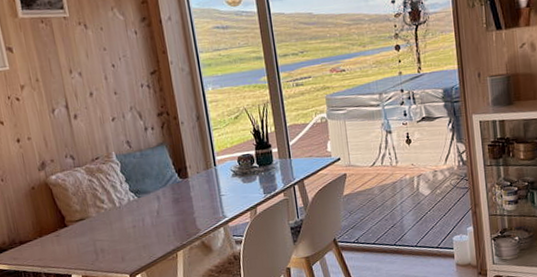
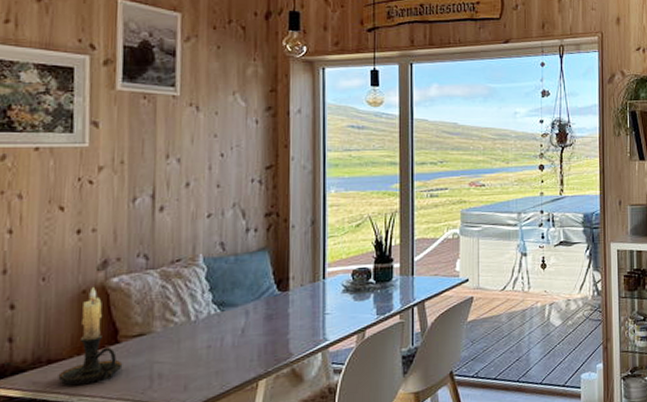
candle holder: none [29,183,74,260] -> present [58,286,123,386]

